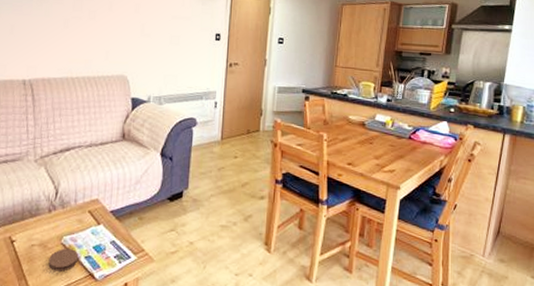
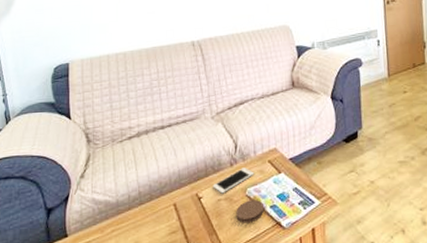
cell phone: none [27,215,73,239] -> present [212,167,254,194]

